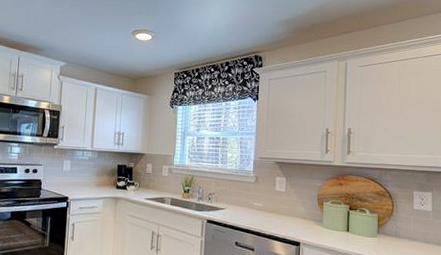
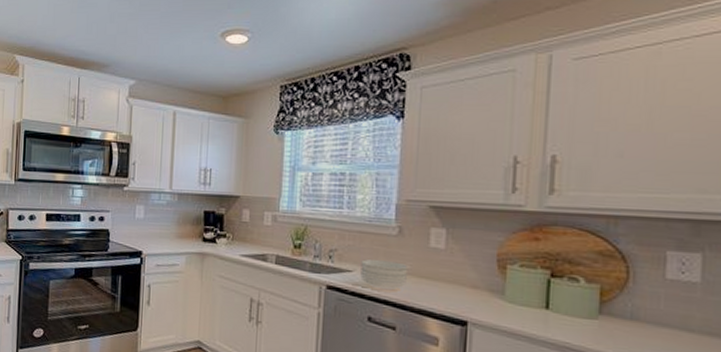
bowl: none [230,200,262,222] -> present [360,259,409,291]

